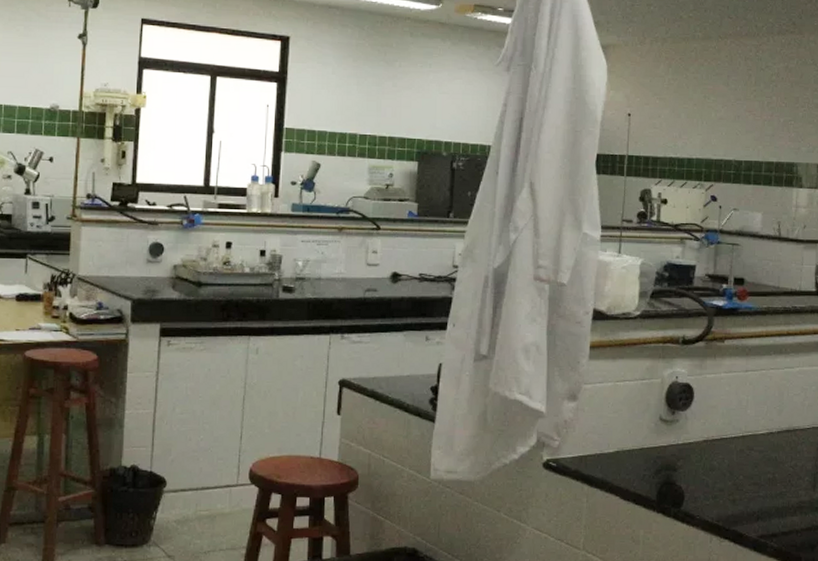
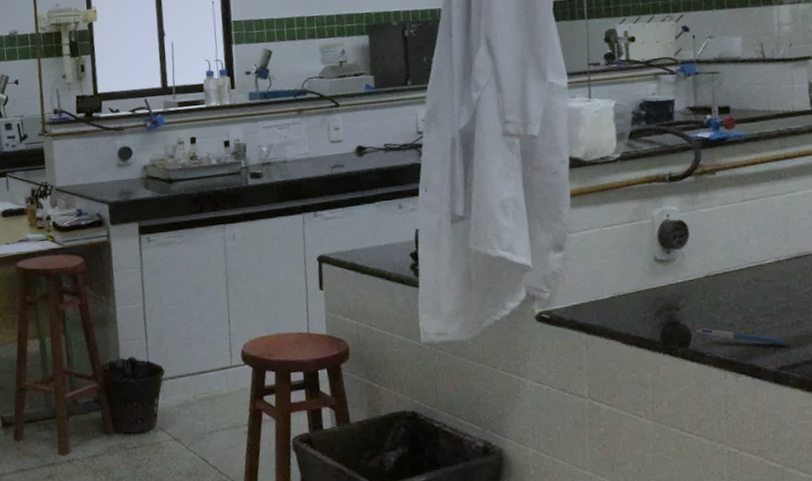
pen: none [690,491,770,514] -> present [696,328,788,345]

